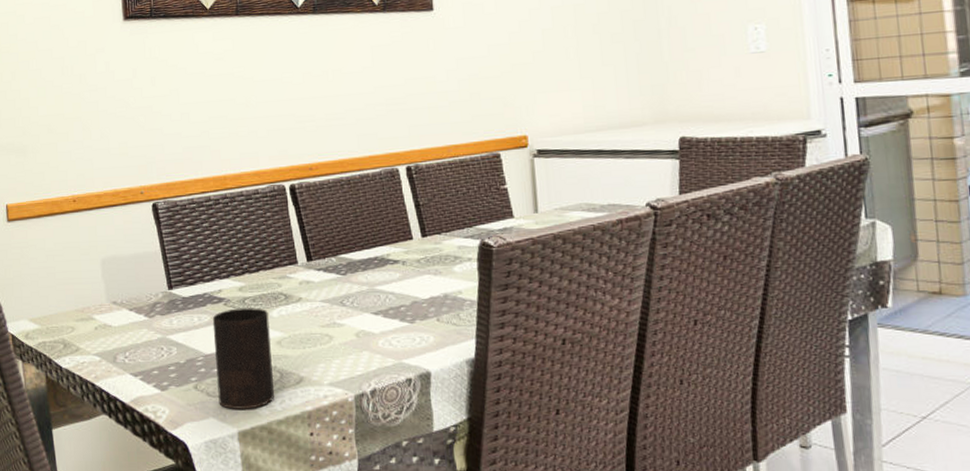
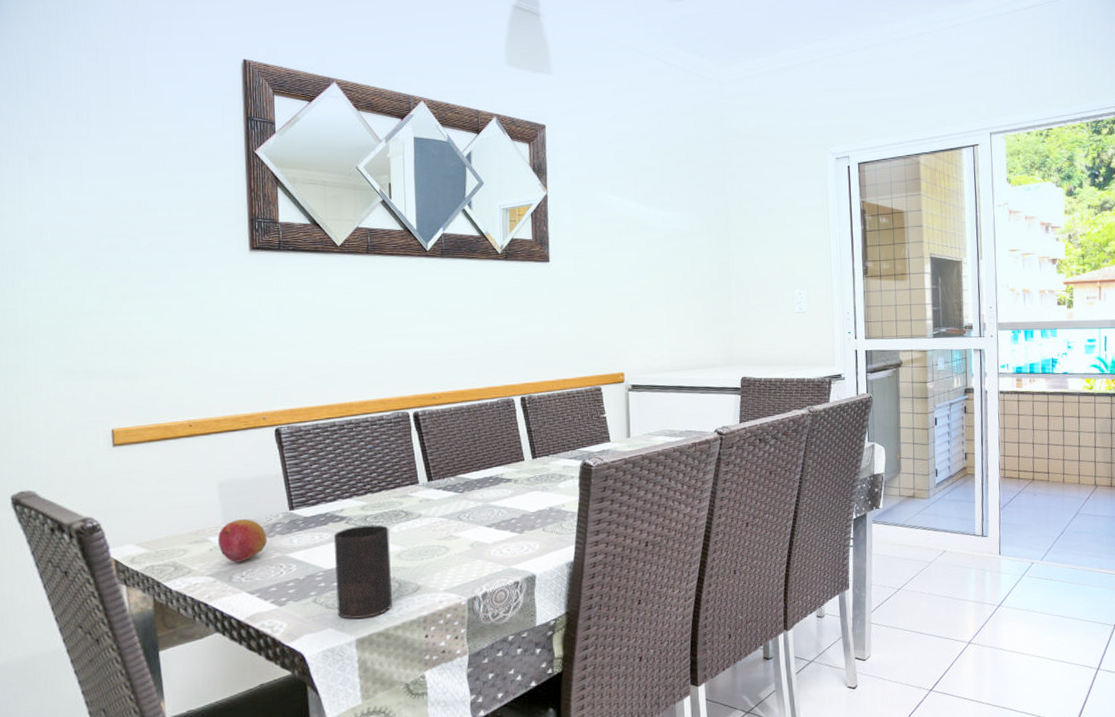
fruit: none [102,297,148,342] -> present [217,518,267,563]

